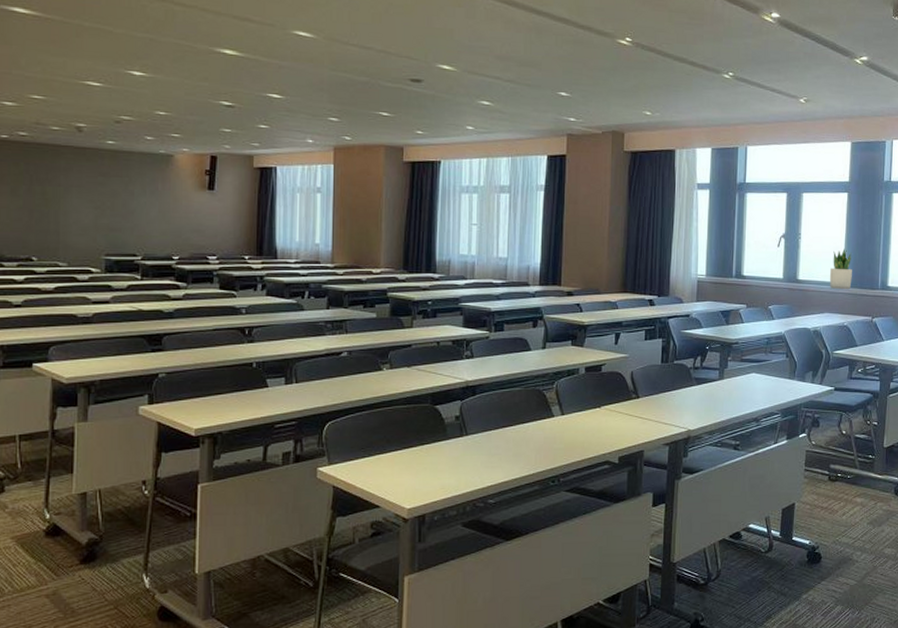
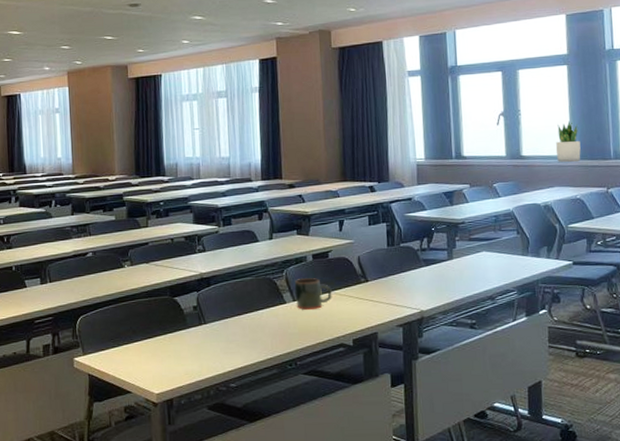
mug: none [564,392,602,424] -> present [294,278,332,310]

